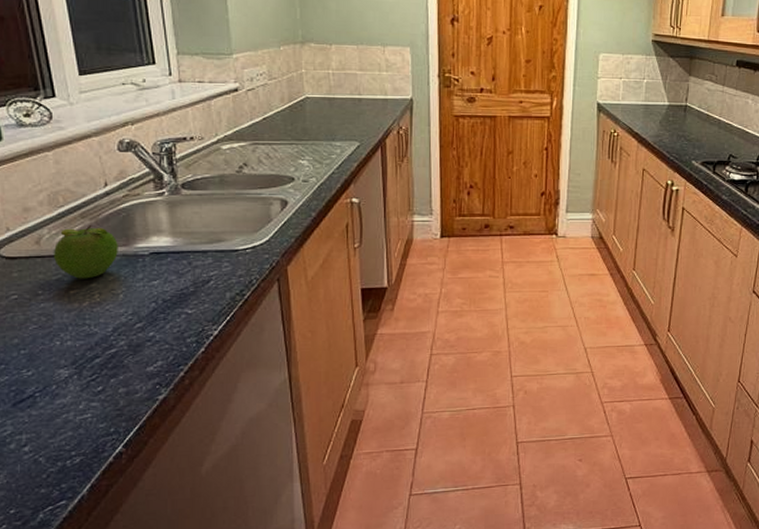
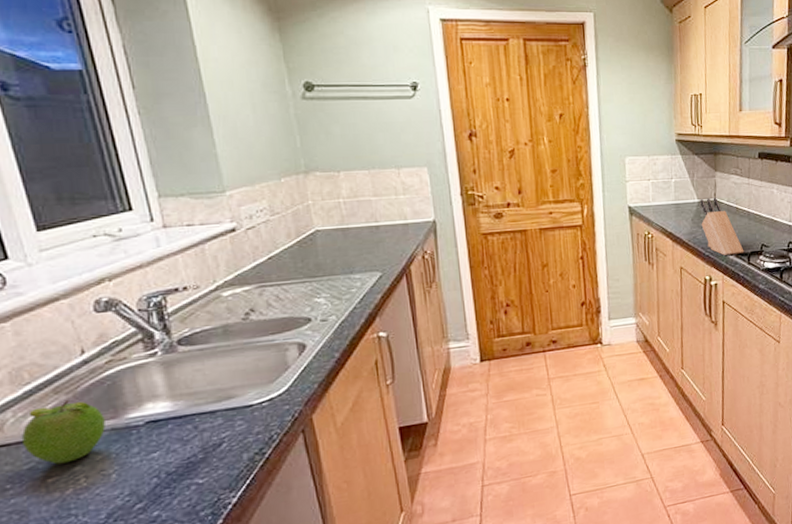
knife block: none [669,101,710,162] -> present [700,197,744,255]

